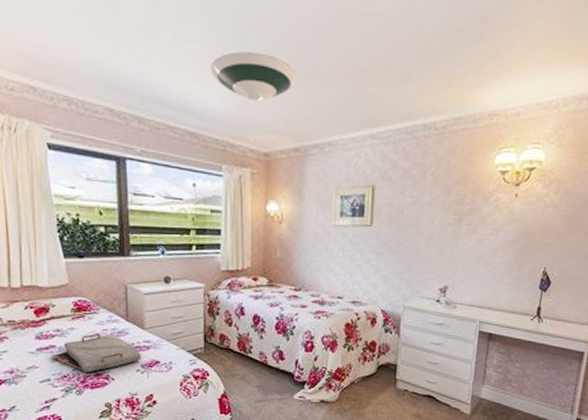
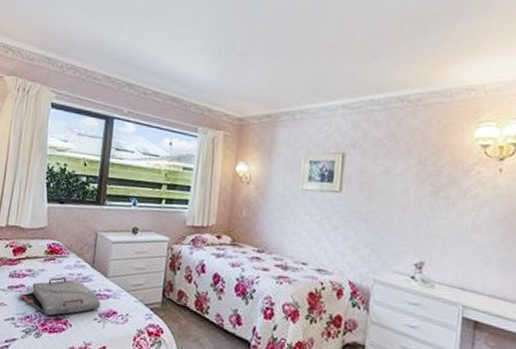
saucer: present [210,52,298,101] -> none [196,31,275,72]

